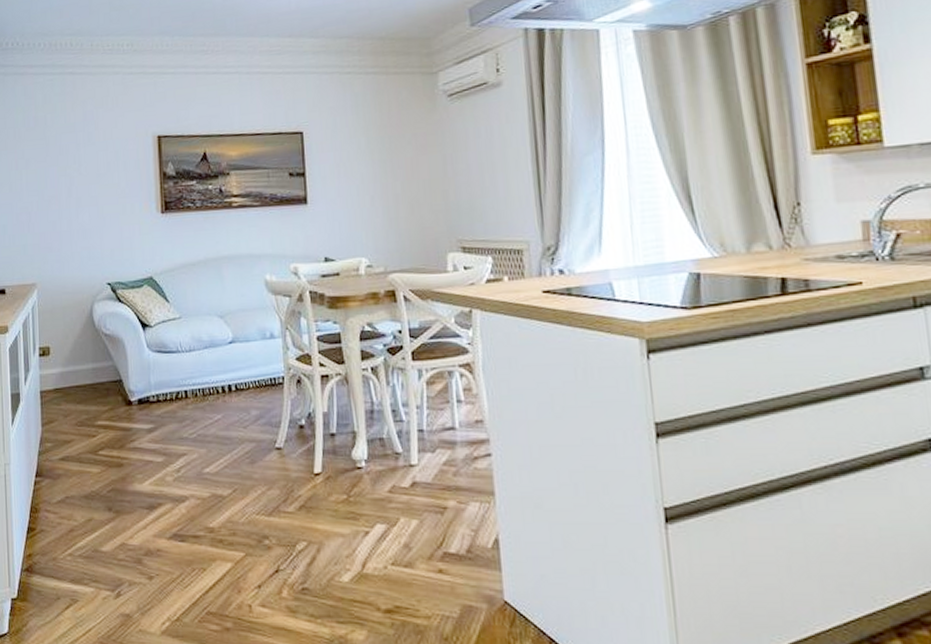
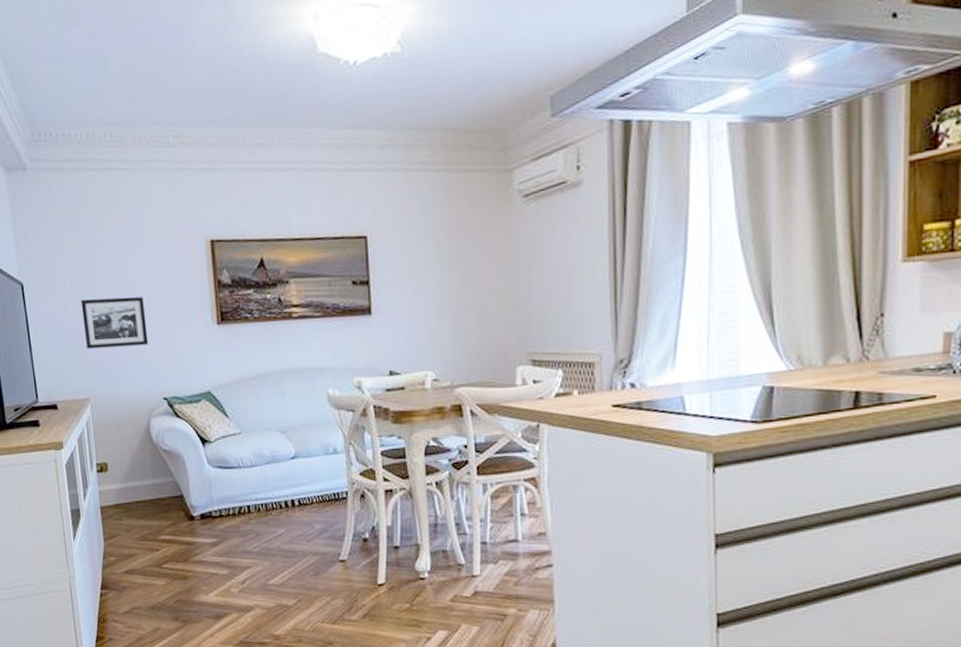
picture frame: none [34,187,96,237] -> present [81,296,149,349]

